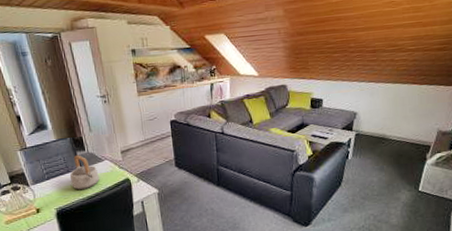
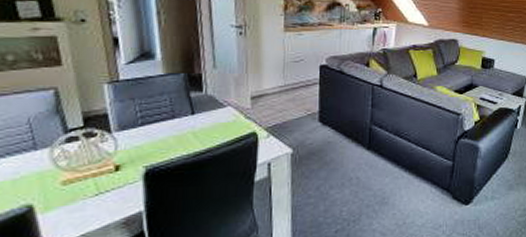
teapot: present [70,155,100,190] -> none [174,96,216,142]

